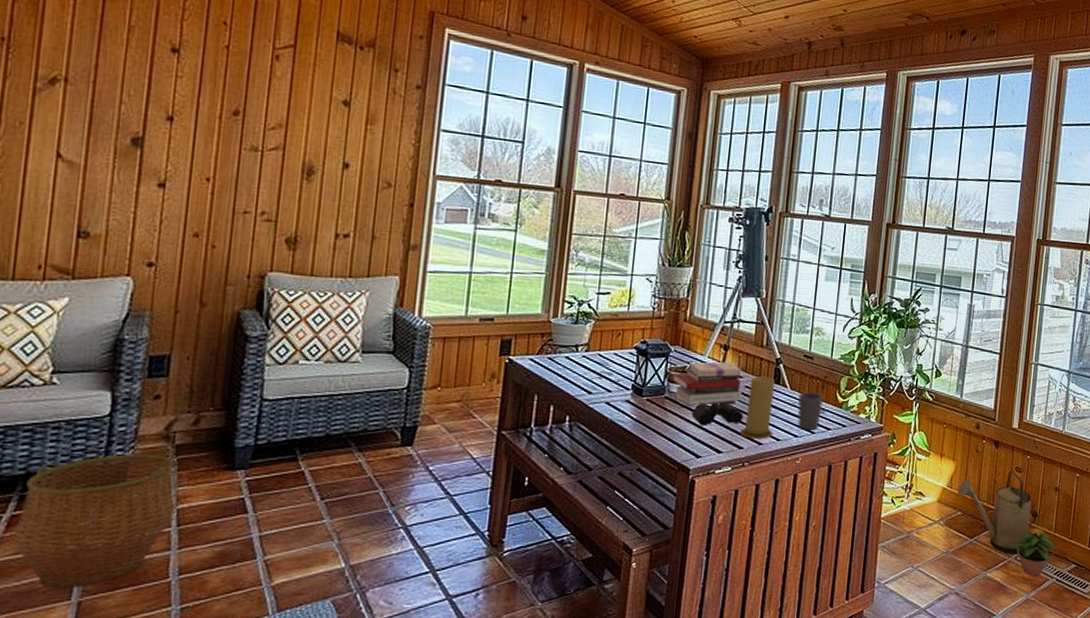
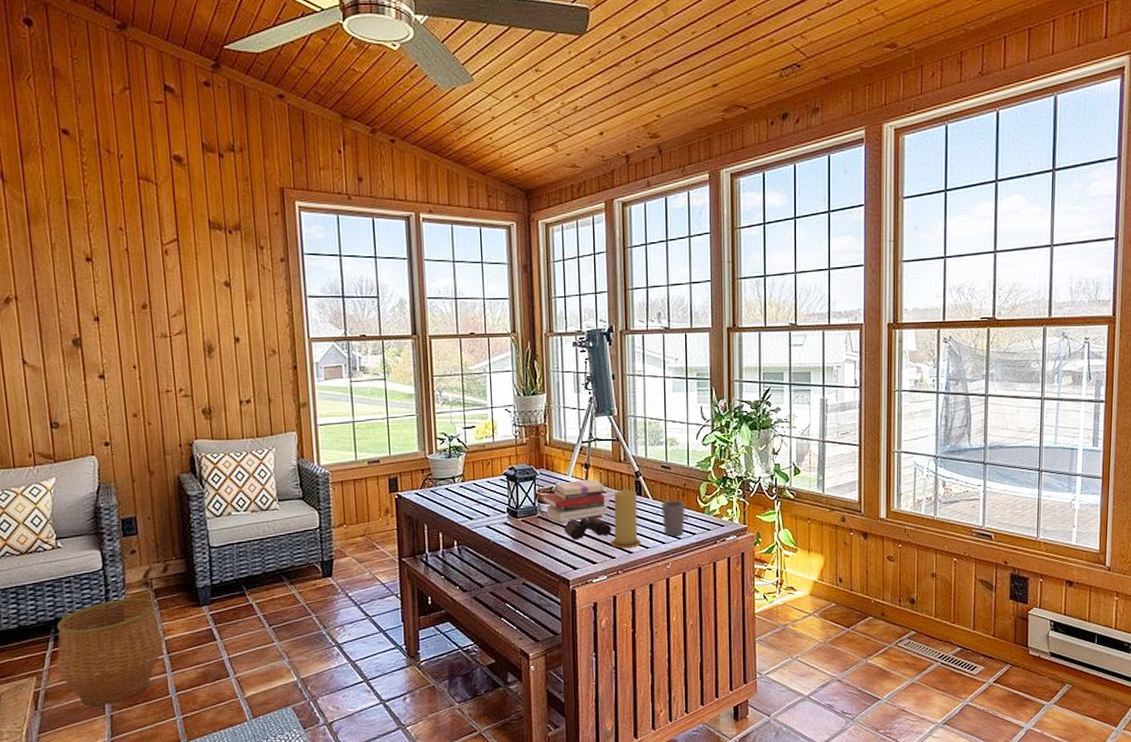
watering can: present [958,471,1037,555] -> none [830,560,915,641]
potted flower: present [1010,527,1059,575] -> none [889,614,941,660]

